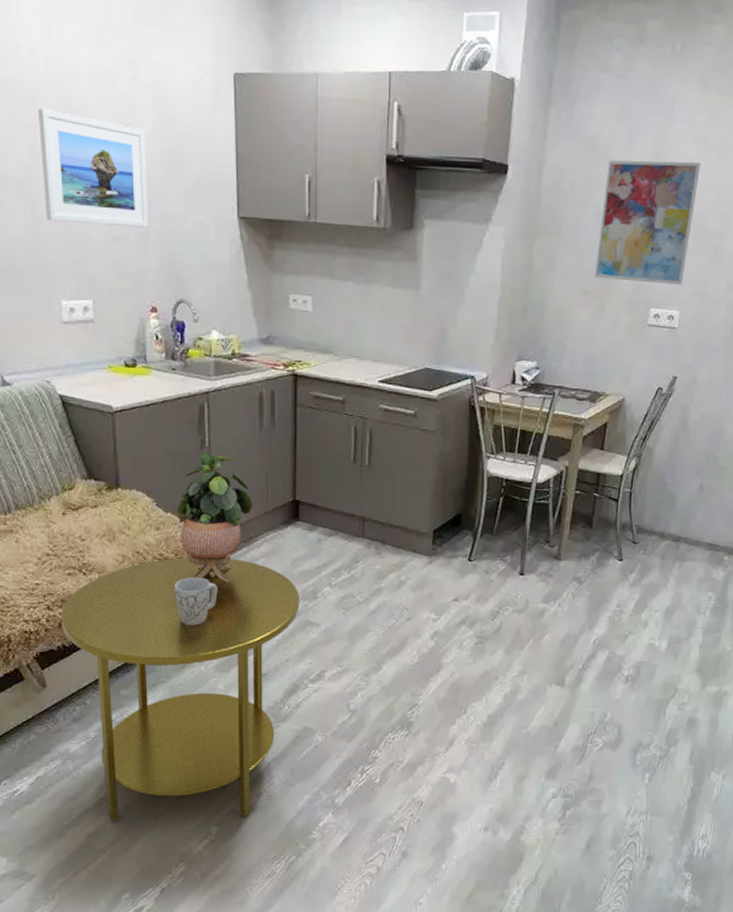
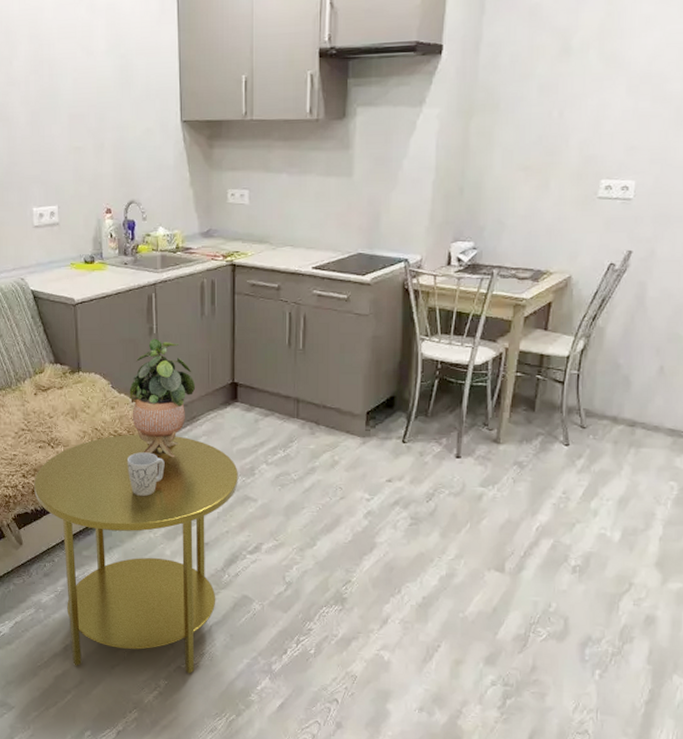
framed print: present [38,108,148,228] -> none [13,40,103,139]
wall art: present [594,160,700,286] -> none [536,18,660,153]

